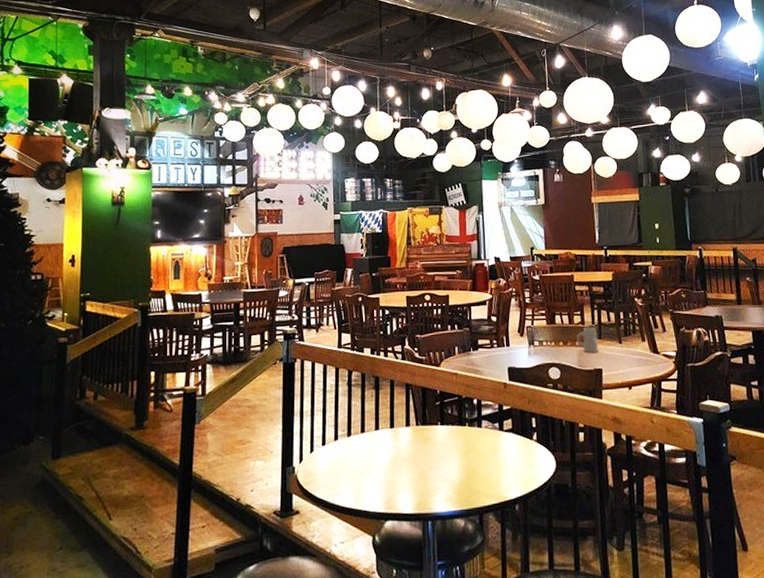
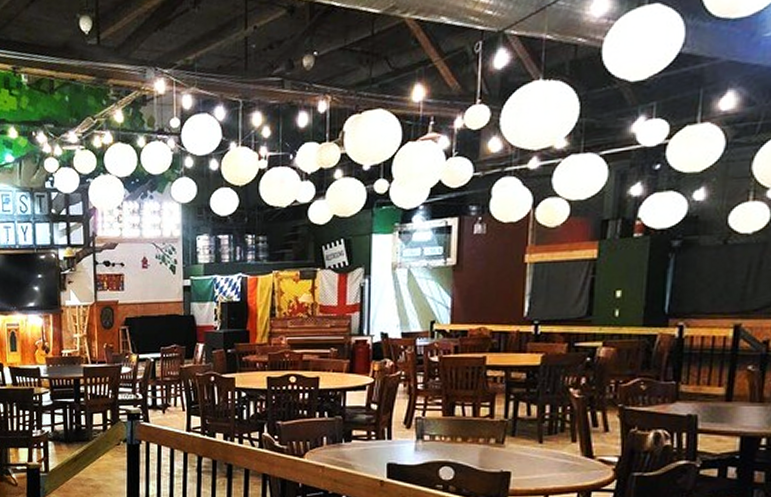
beer mug: present [577,326,598,354] -> none [481,421,509,453]

